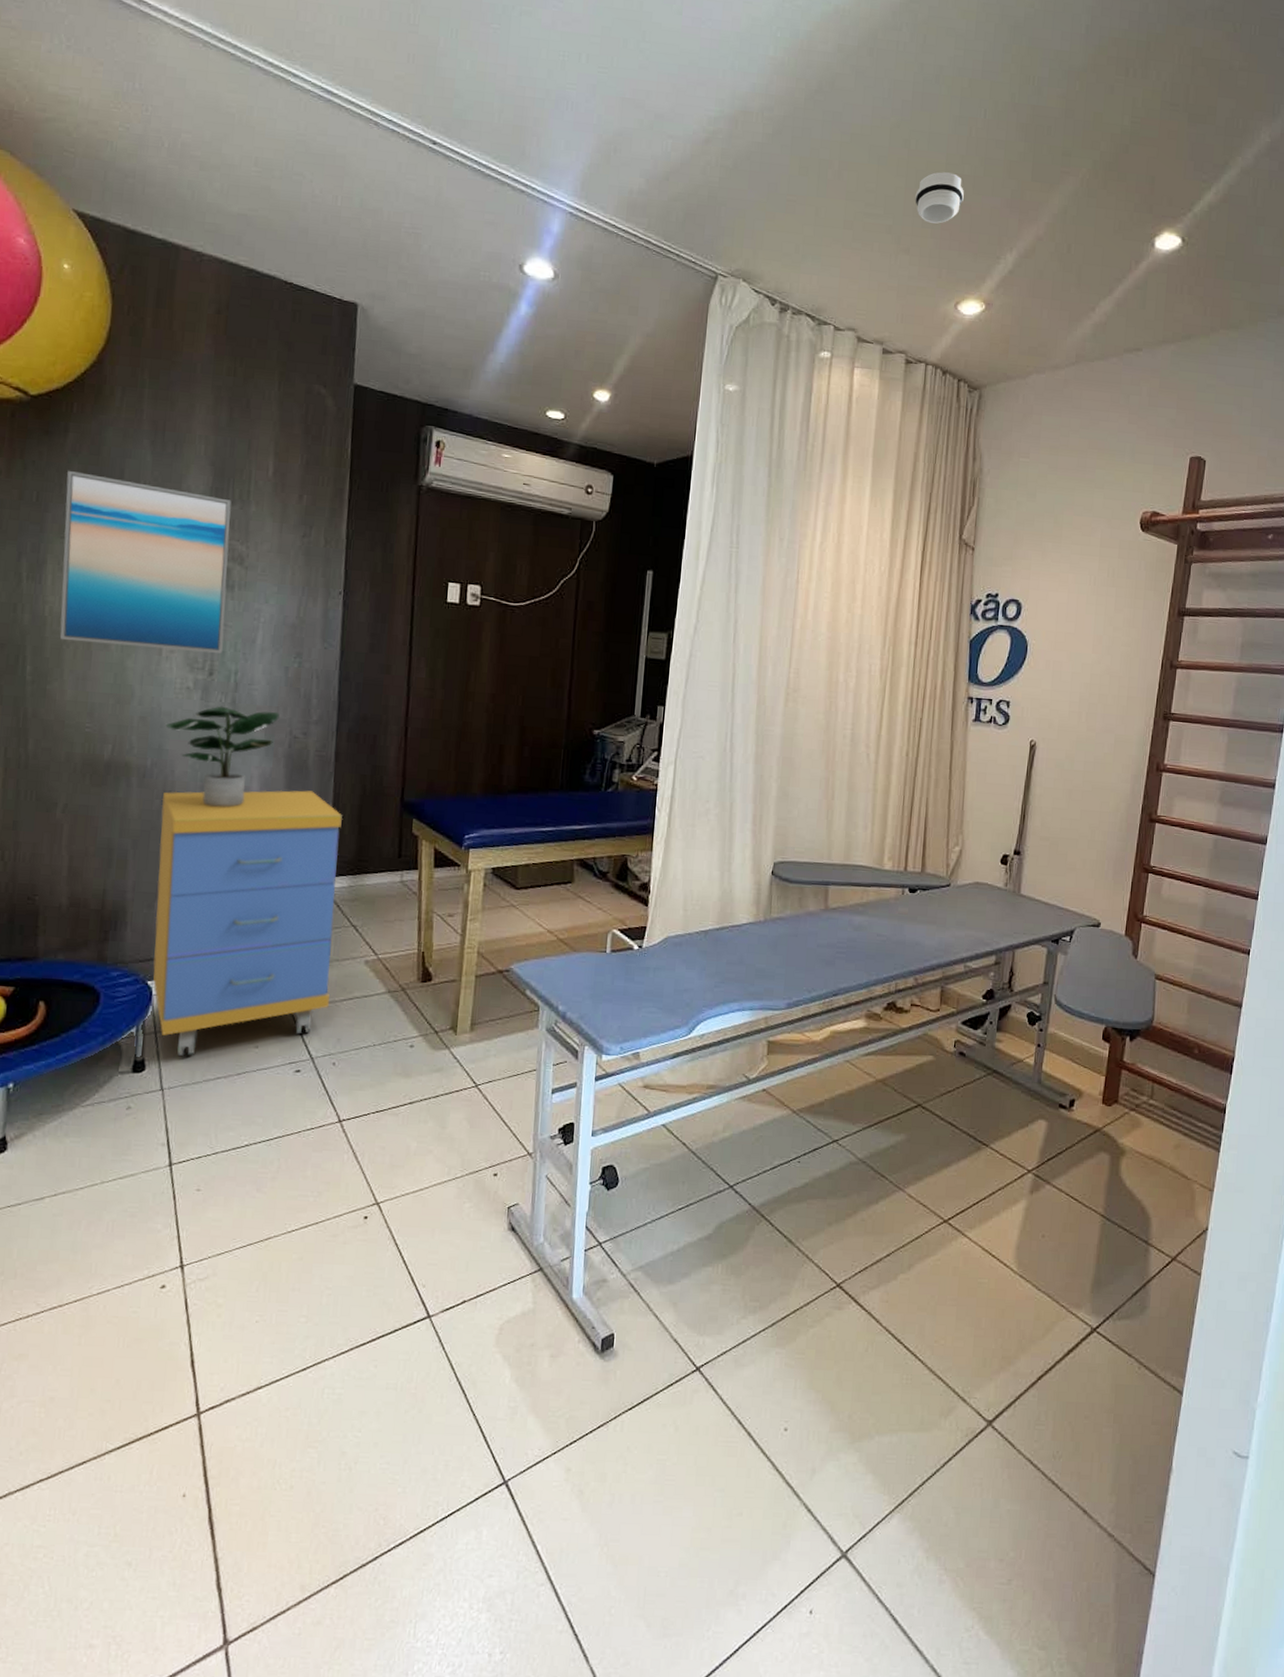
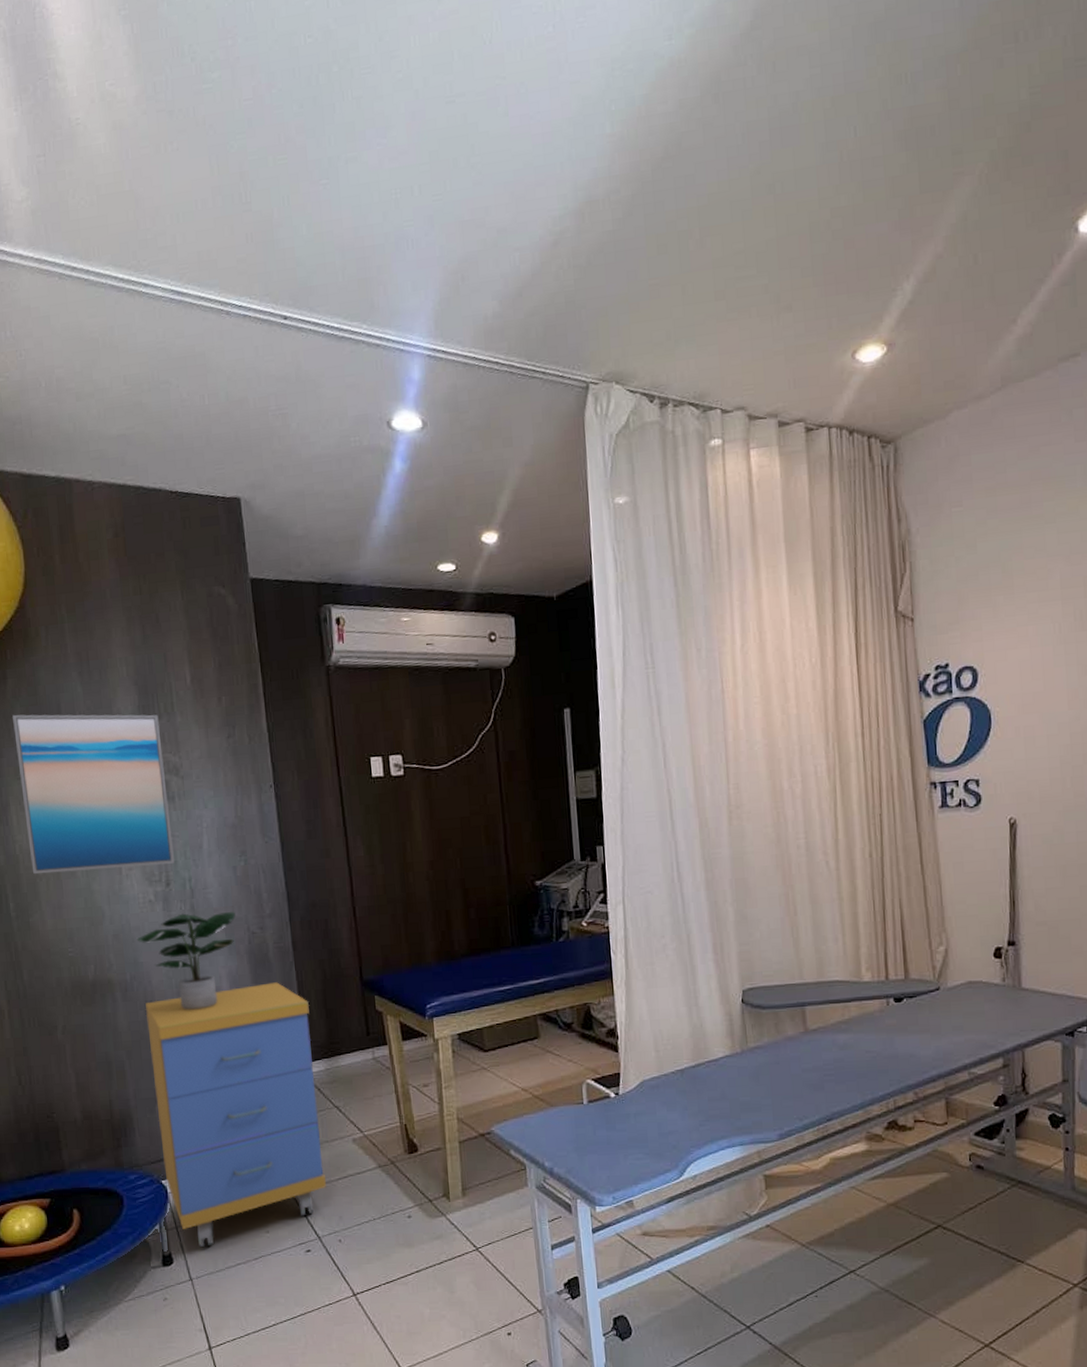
smoke detector: present [915,171,964,224] -> none [789,208,844,271]

